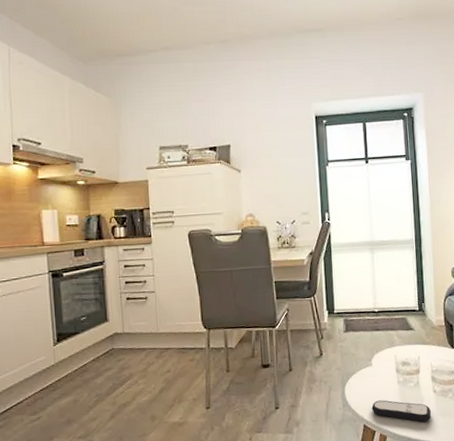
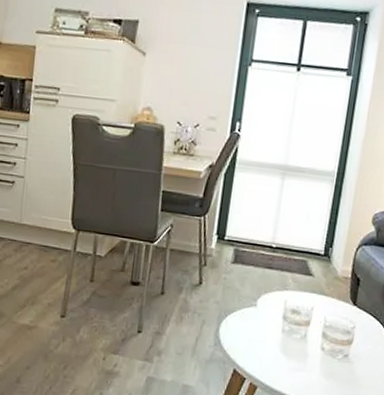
remote control: present [371,400,432,423] -> none [246,346,315,381]

